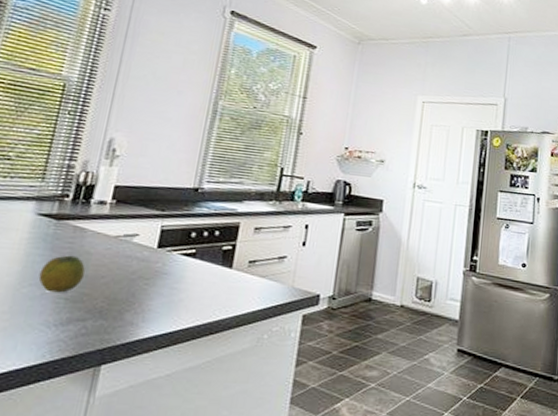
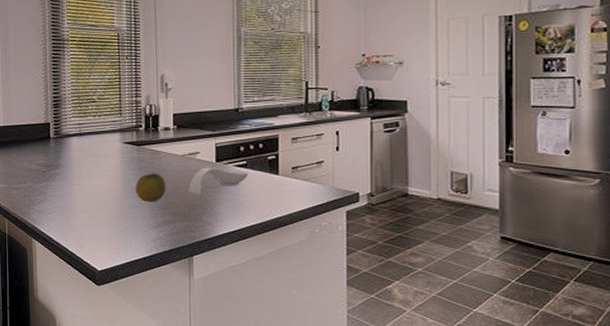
spoon rest: none [113,253,196,287] -> present [189,167,249,195]

